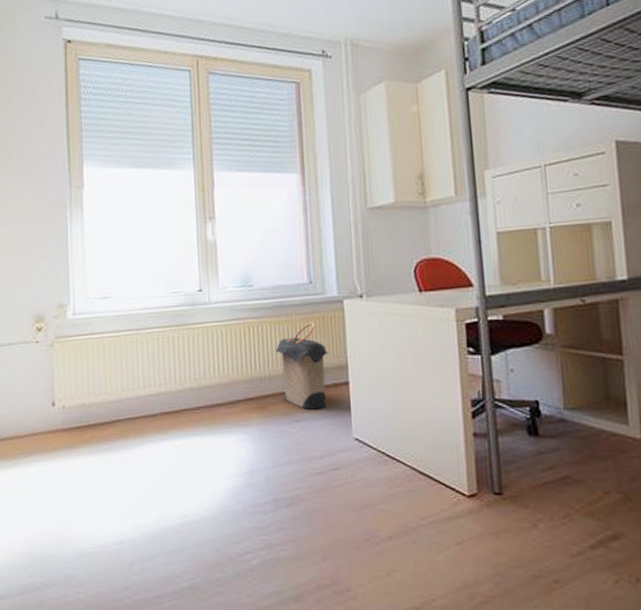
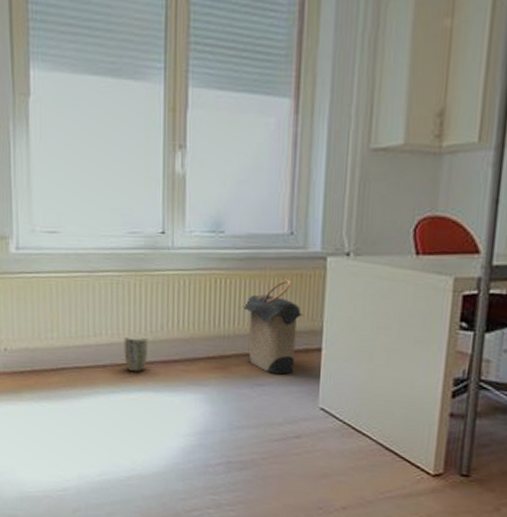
plant pot: none [171,382,194,417] -> present [124,334,148,371]

